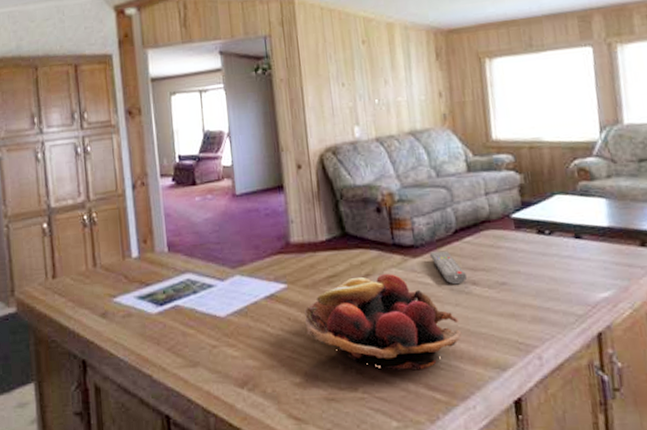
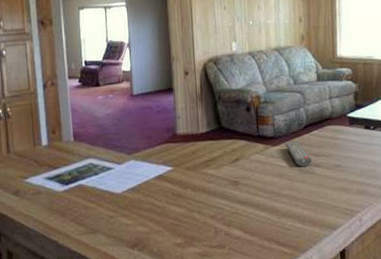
fruit basket: present [303,273,462,371] -> none [185,158,306,232]

